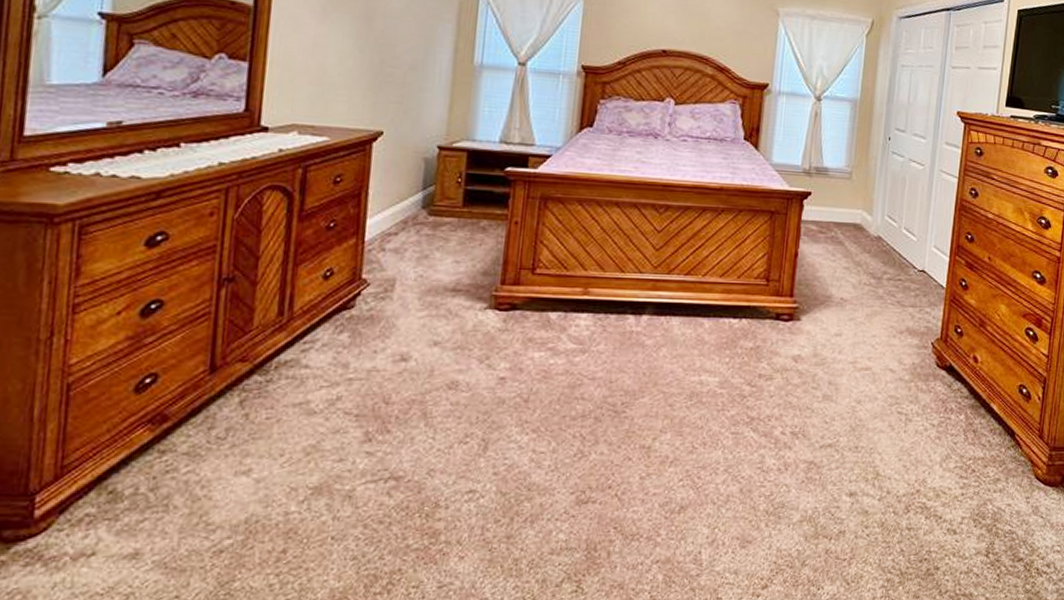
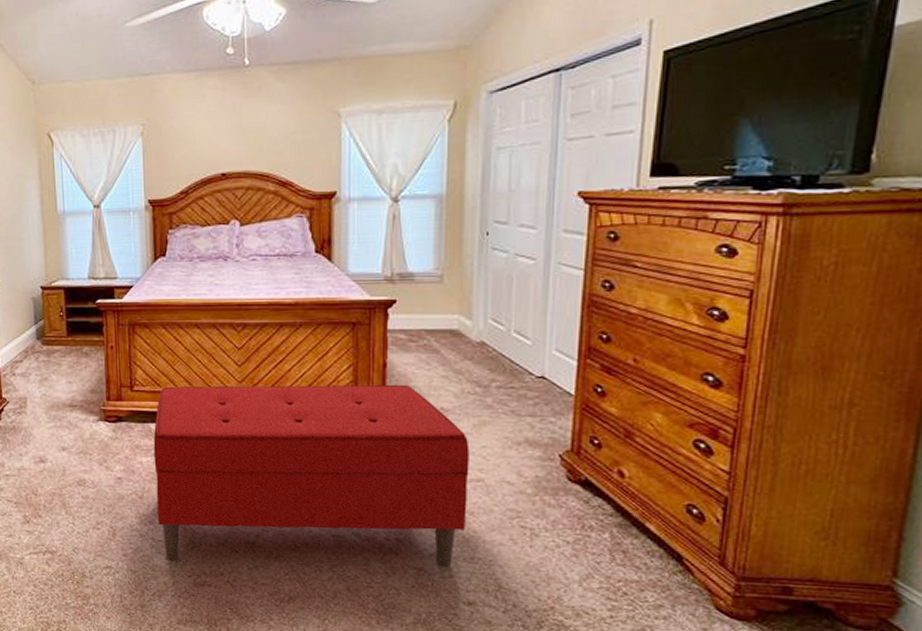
bench: none [542,270,862,476] -> present [153,384,470,567]

